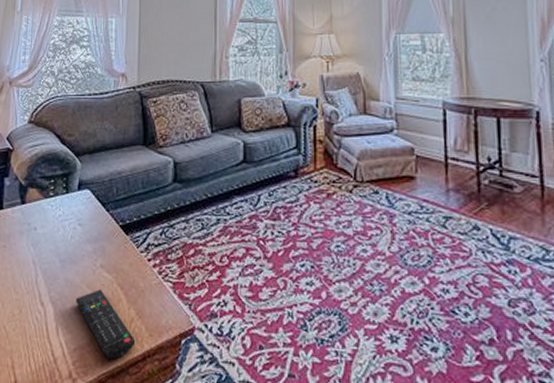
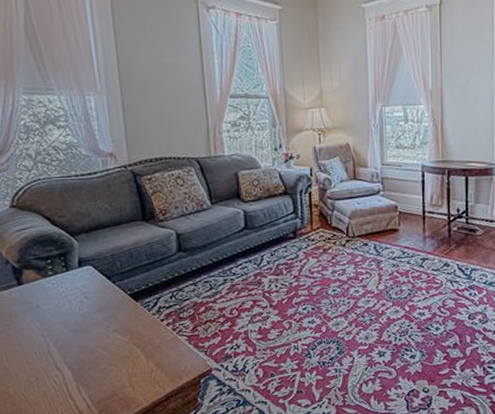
remote control: present [75,289,136,360] -> none [92,350,158,404]

